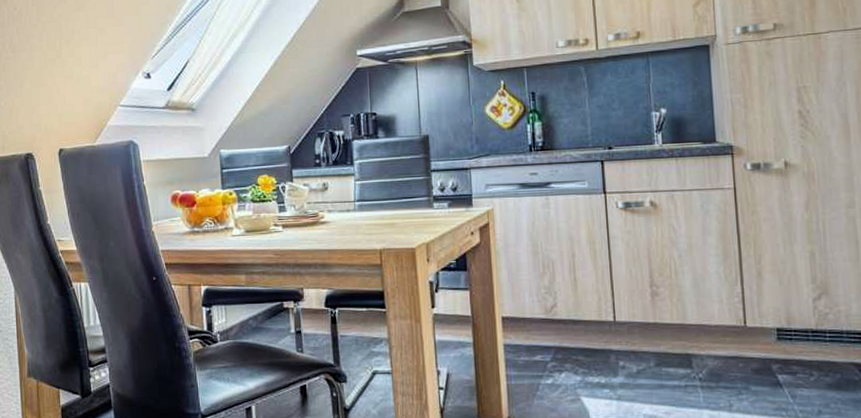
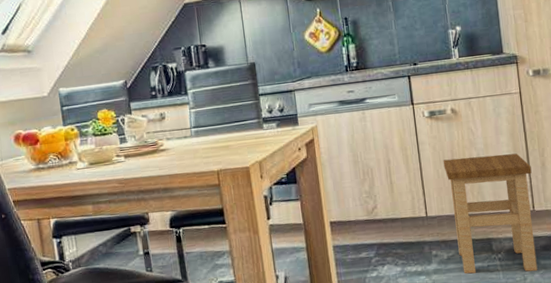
stool: none [637,257,747,398] -> present [443,153,538,274]

